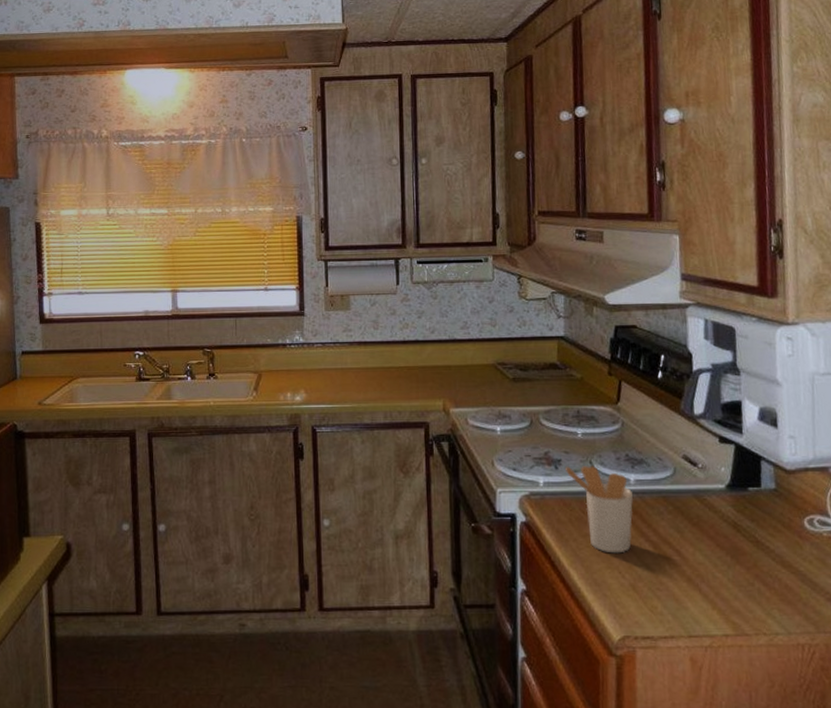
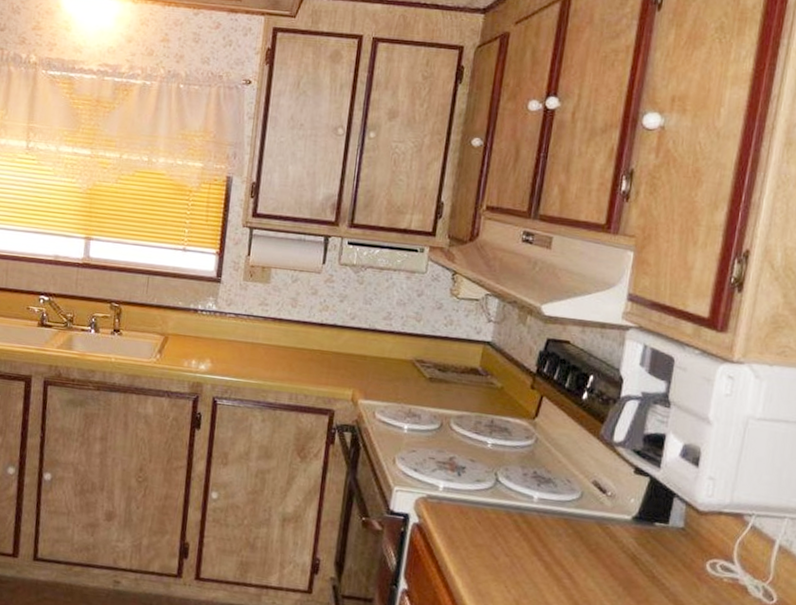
utensil holder: present [566,466,634,554] -> none [468,474,535,569]

